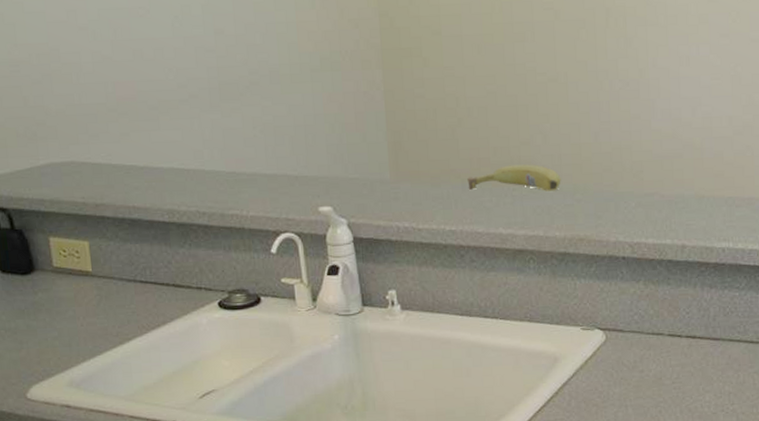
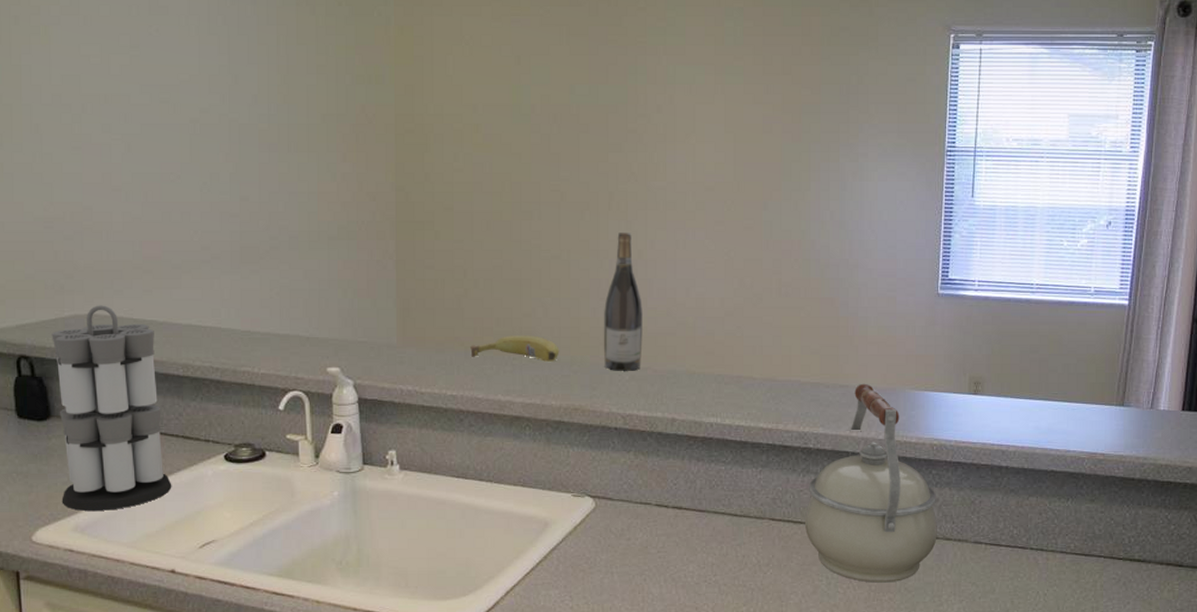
spice rack: none [28,151,167,365] -> present [51,305,172,511]
wine bottle: none [605,49,648,198] -> present [603,231,644,371]

